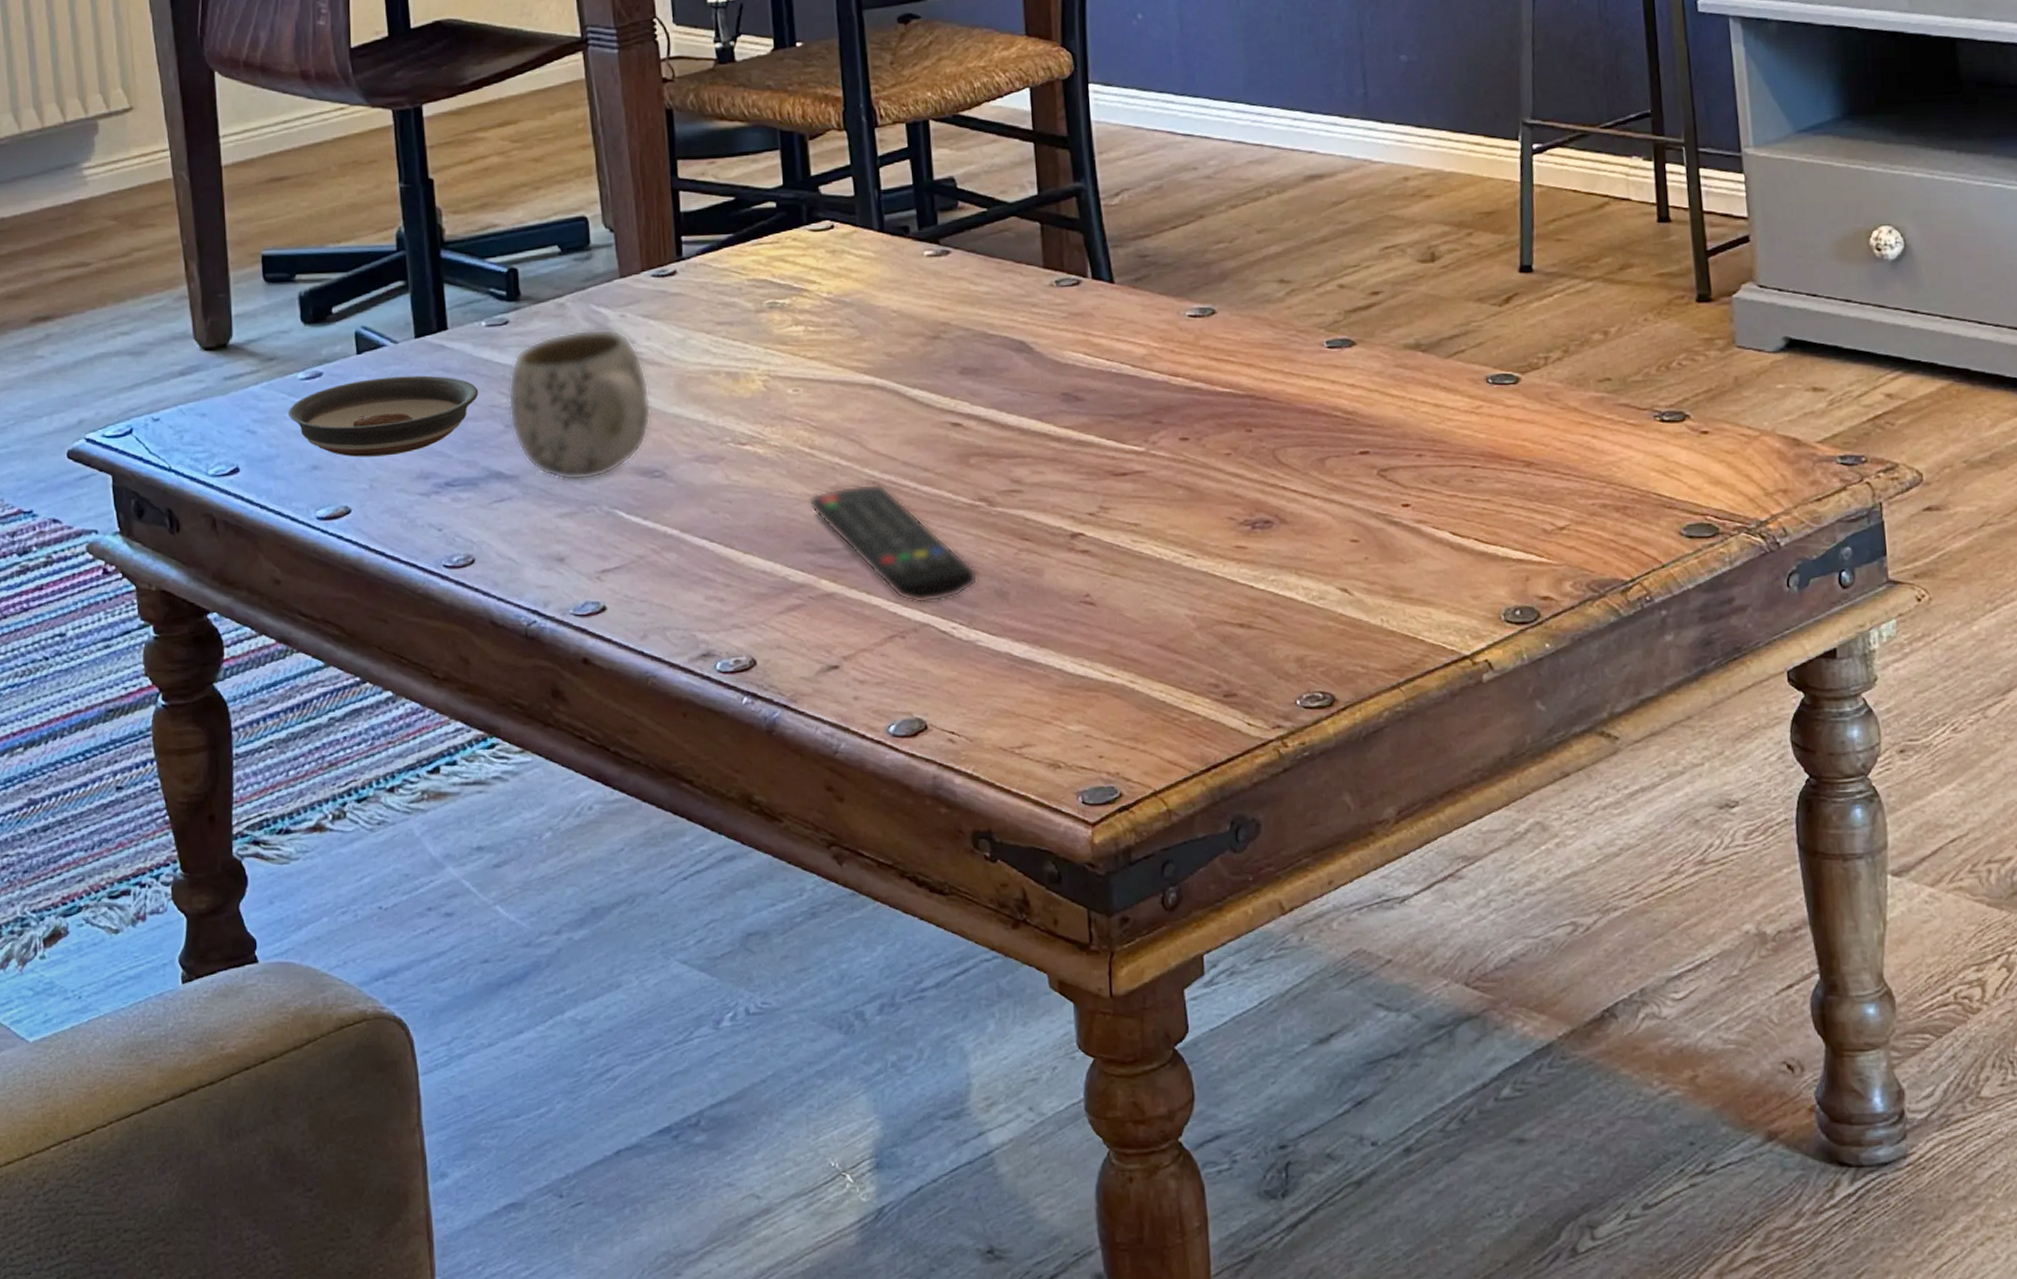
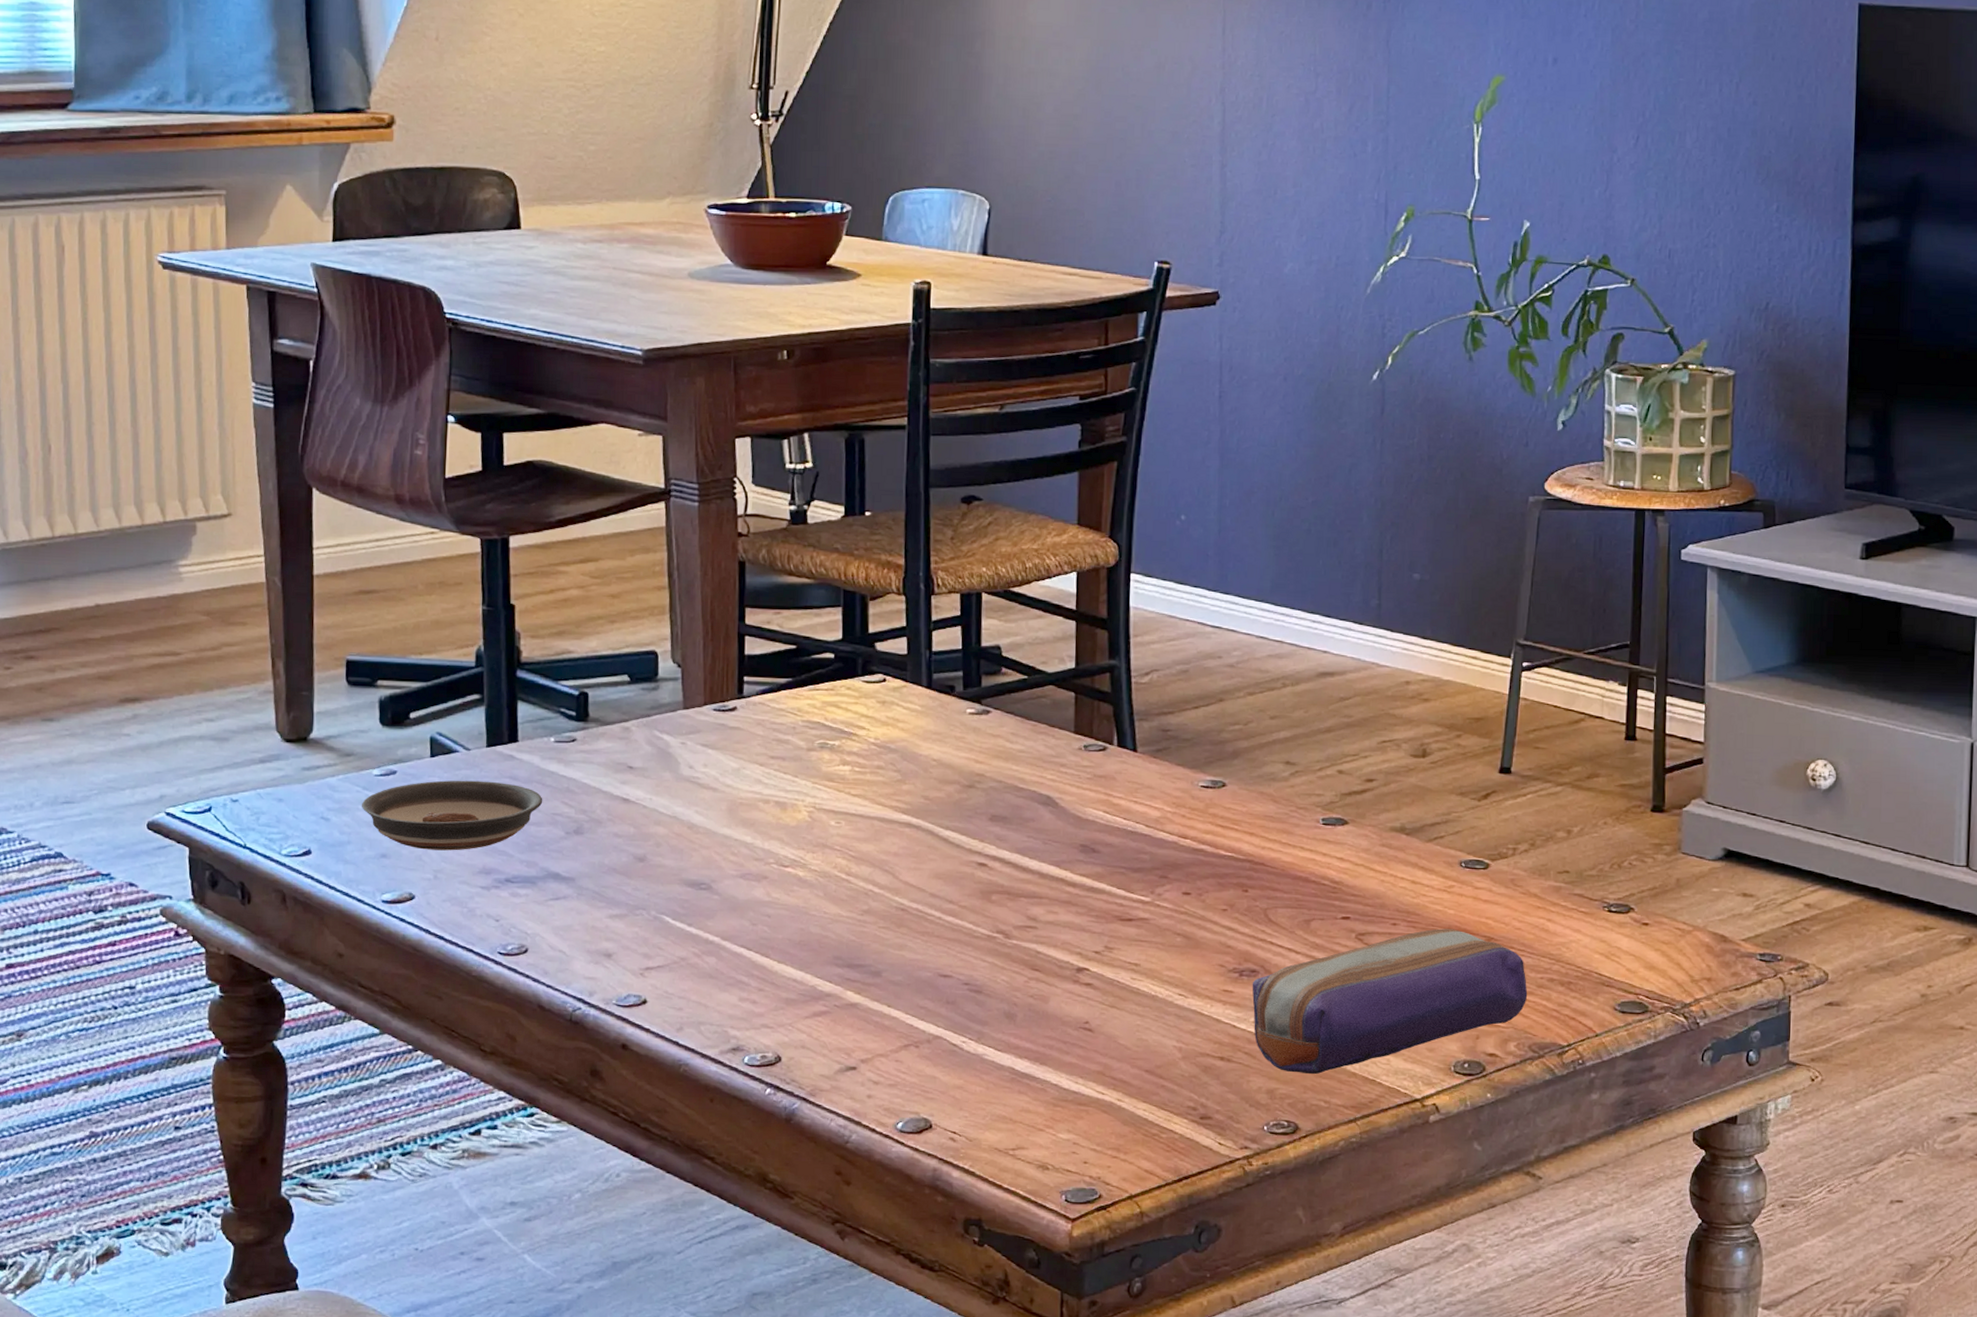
mug: present [508,329,652,481] -> none [570,752,703,887]
remote control: present [809,483,978,604] -> none [842,910,990,1019]
pencil case: none [1267,455,1580,636] -> present [1252,928,1528,1074]

